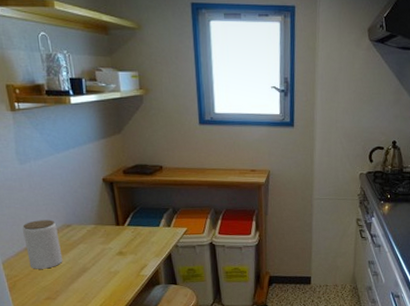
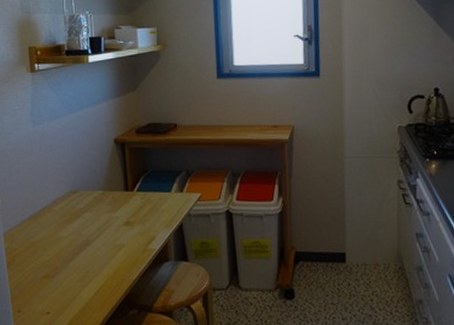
jar: present [22,220,63,269] -> none [28,185,66,242]

